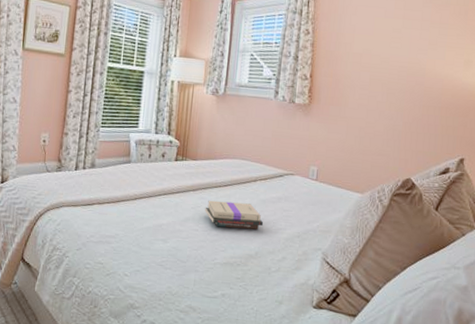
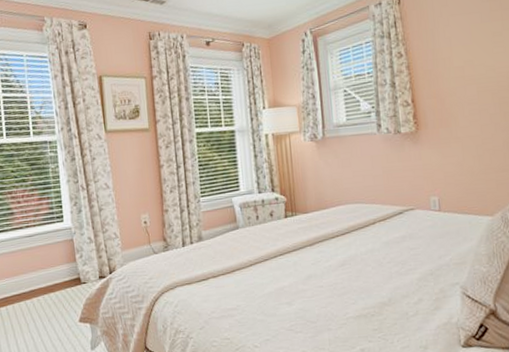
books: present [205,200,264,230] -> none [326,248,392,280]

